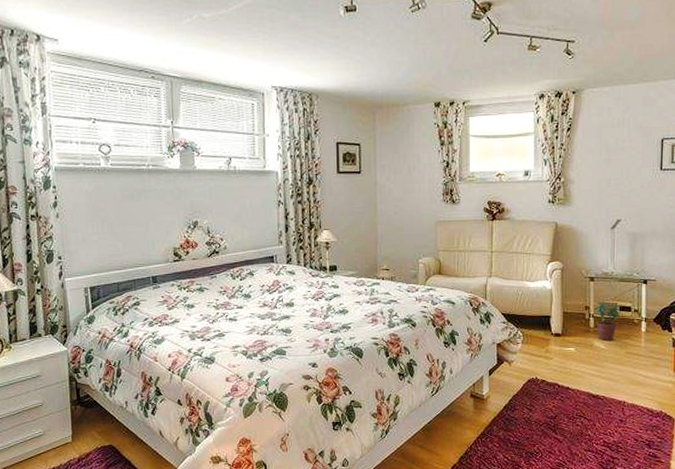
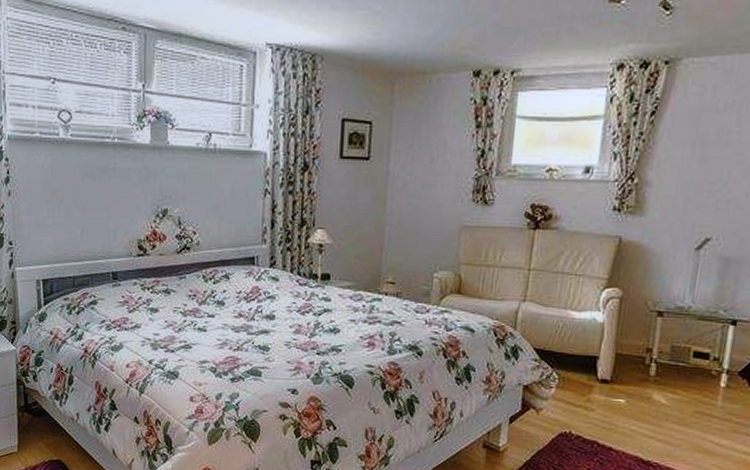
potted plant: present [595,302,622,340] -> none [658,344,696,394]

